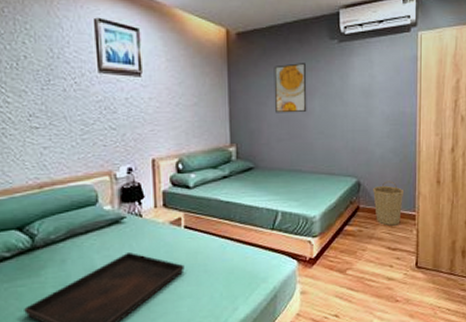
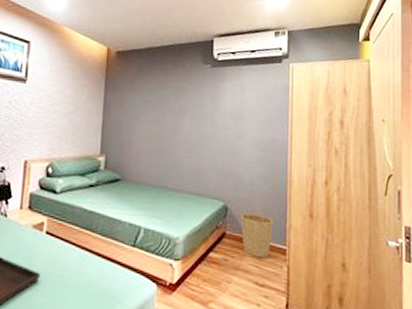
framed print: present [274,63,307,113] -> none [146,83,180,130]

